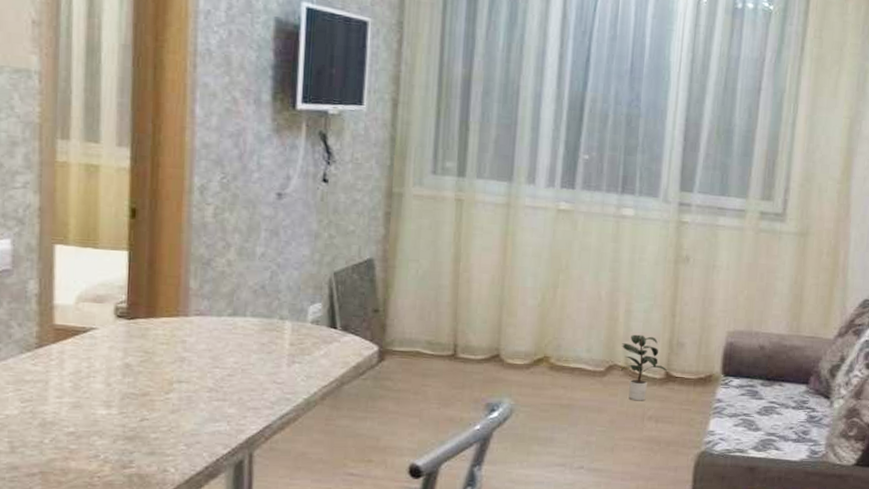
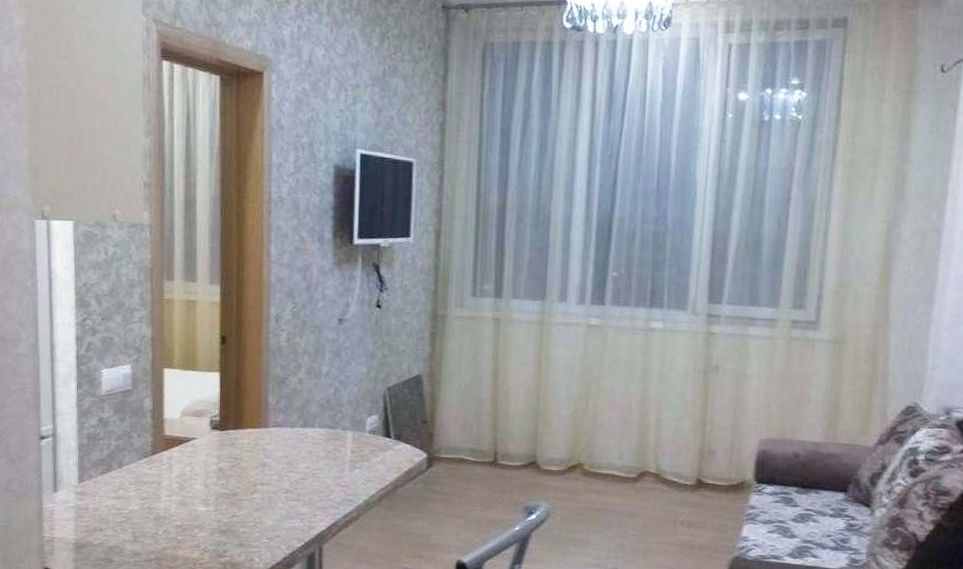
potted plant: present [621,334,668,401] -> none [653,442,699,507]

